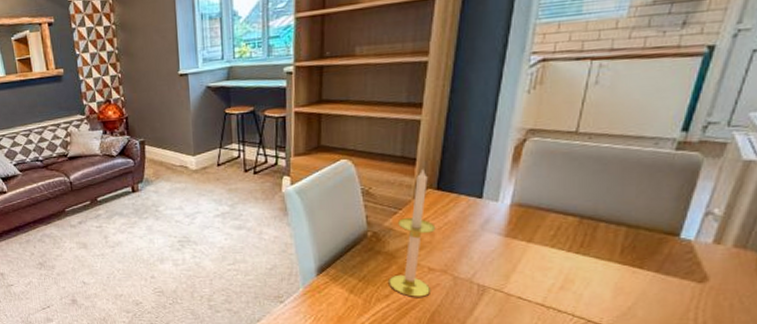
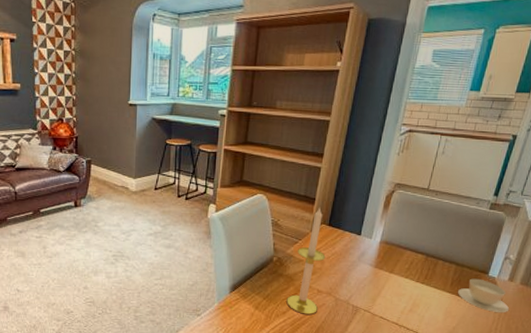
teacup: none [631,243,718,287] -> present [457,278,510,313]

